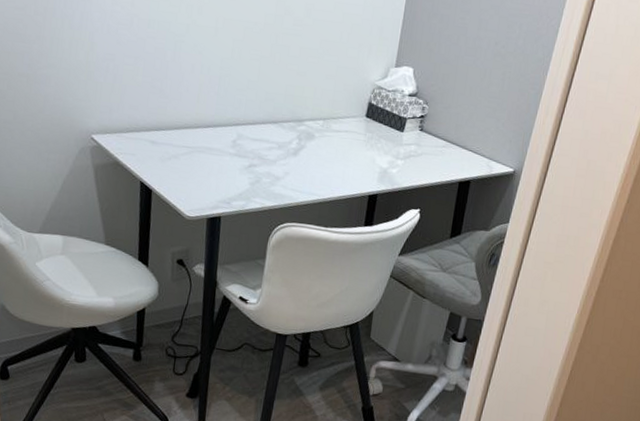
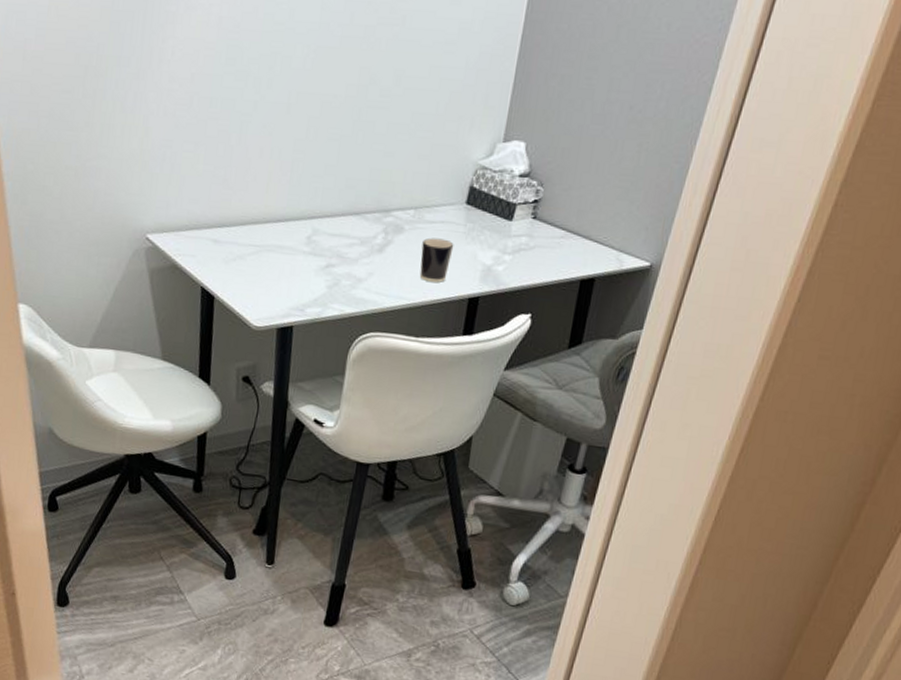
mug: none [328,144,356,182] -> present [419,237,454,282]

